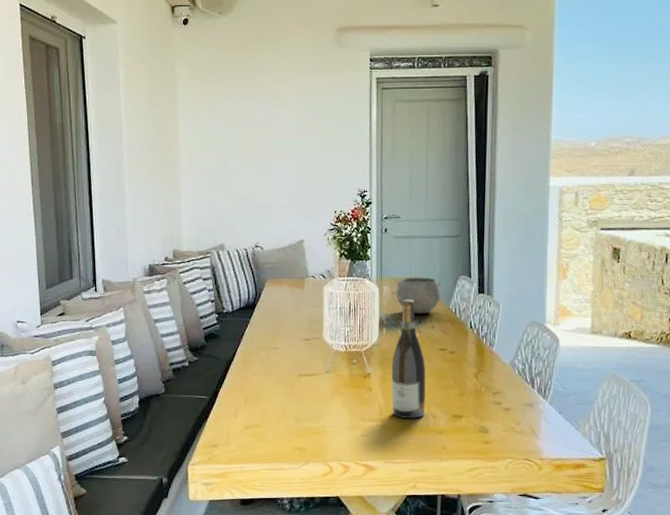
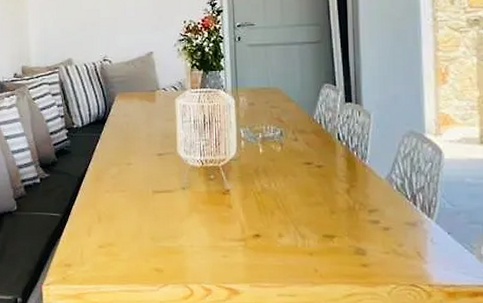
wine bottle: present [391,300,426,419] -> none [252,111,292,238]
bowl: present [396,277,441,314] -> none [253,86,303,126]

